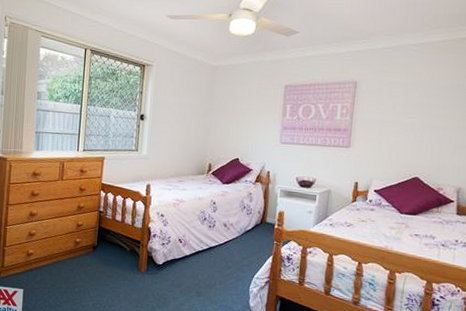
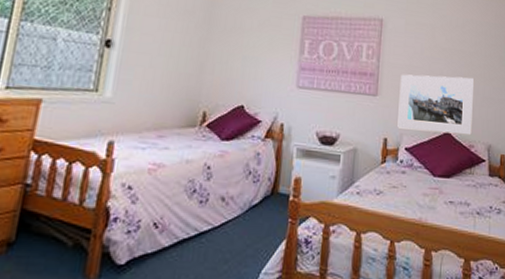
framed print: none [368,128,446,180] -> present [397,74,474,136]

